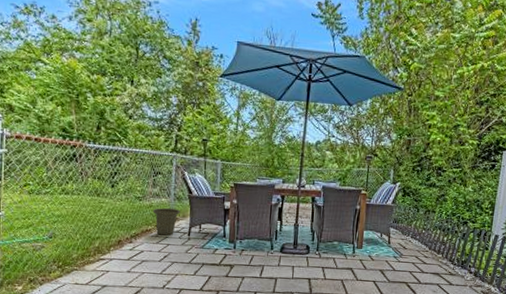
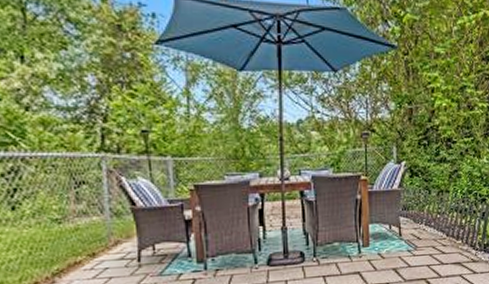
basket: present [152,207,180,236] -> none [80,228,122,267]

